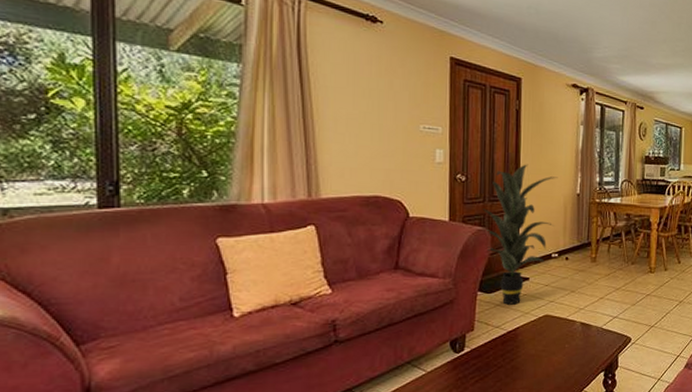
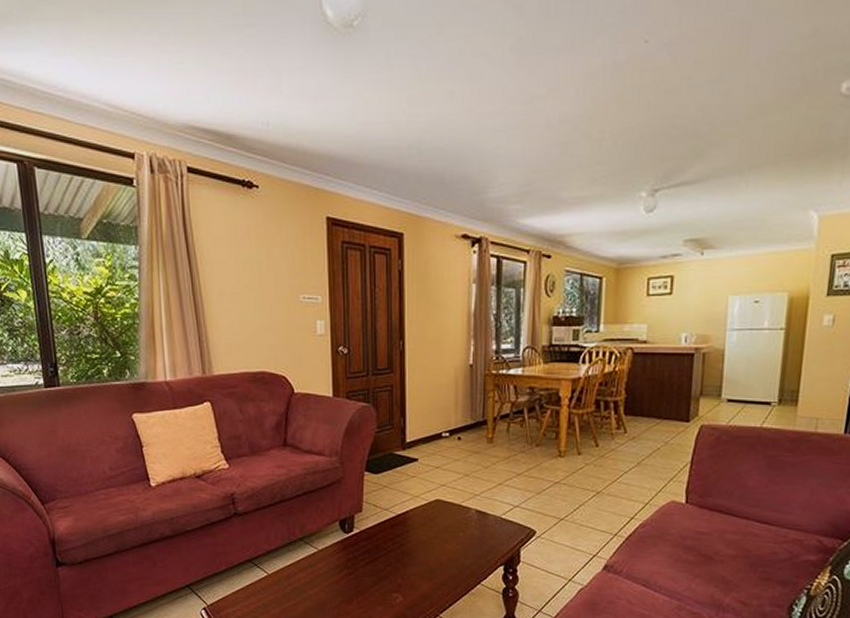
indoor plant: present [482,164,558,305] -> none [366,332,448,487]

